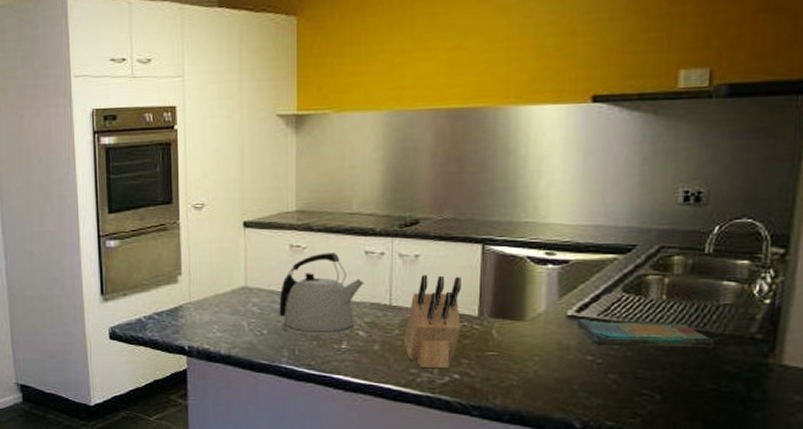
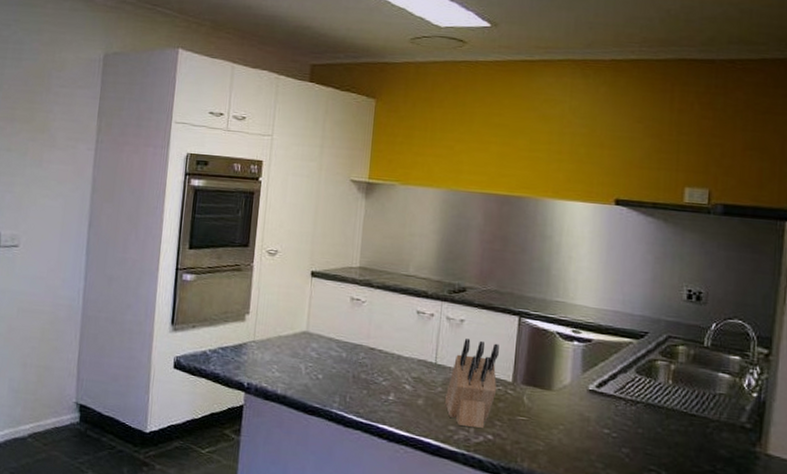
kettle: present [279,253,364,338] -> none [335,308,414,389]
dish towel: present [576,318,714,347] -> none [596,394,711,431]

